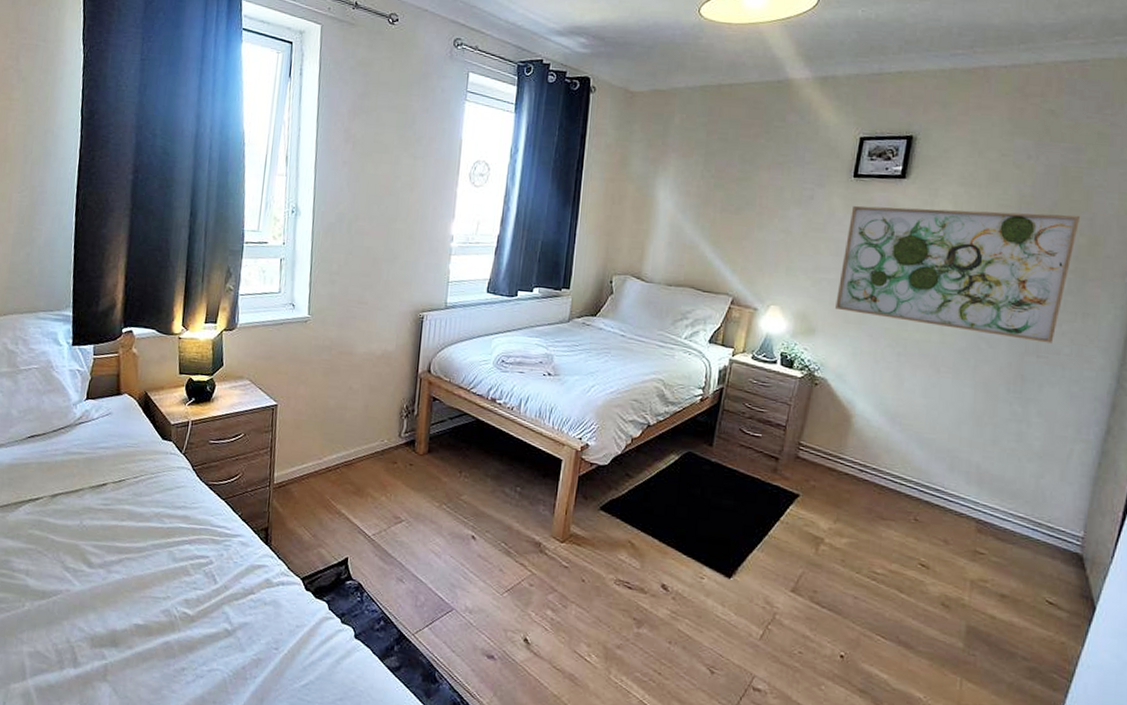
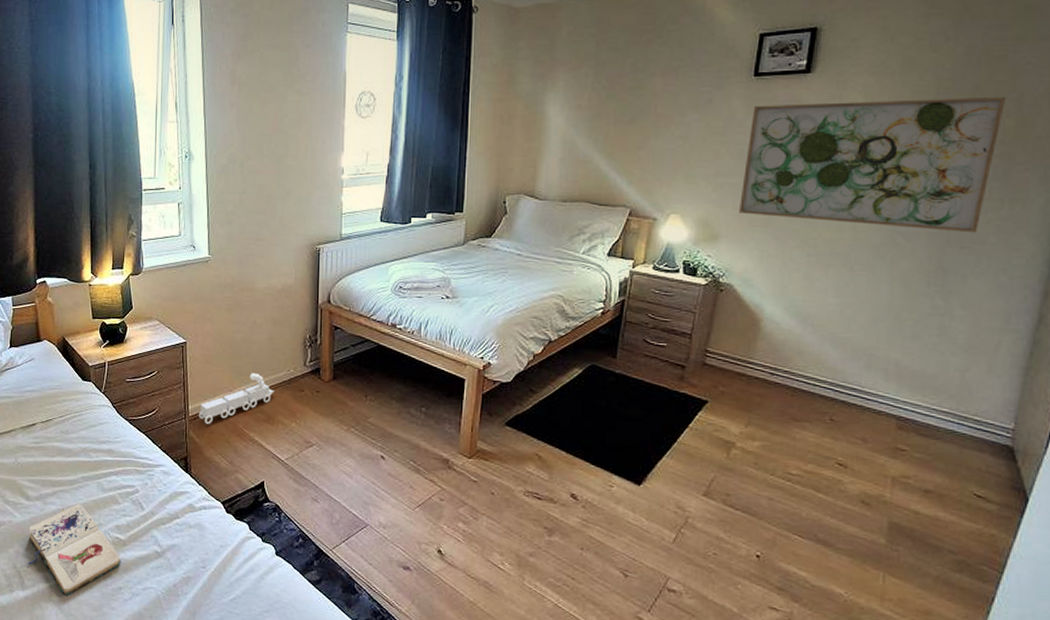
paperback book: none [83,573,187,675] -> present [27,504,121,595]
toy train: none [284,441,366,493] -> present [199,373,274,424]

